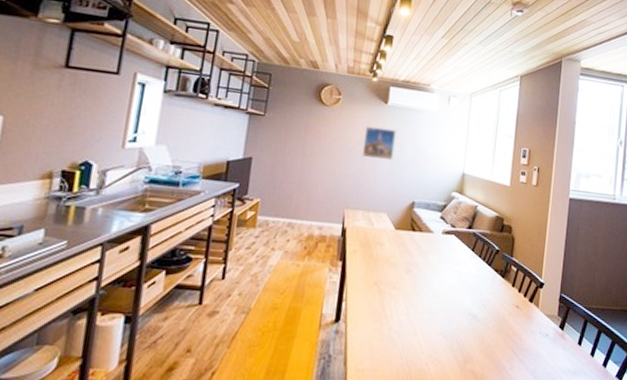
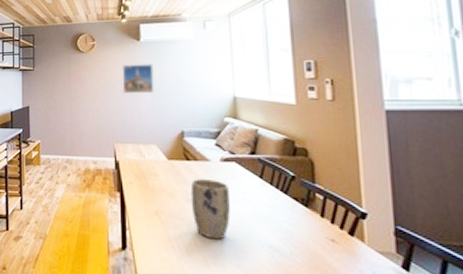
plant pot: none [409,250,445,309] -> present [190,179,230,240]

